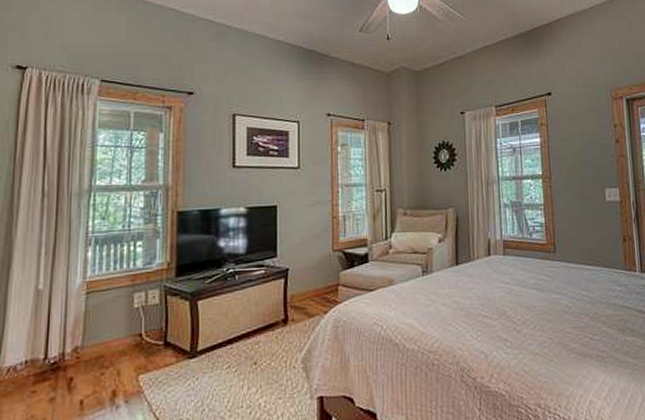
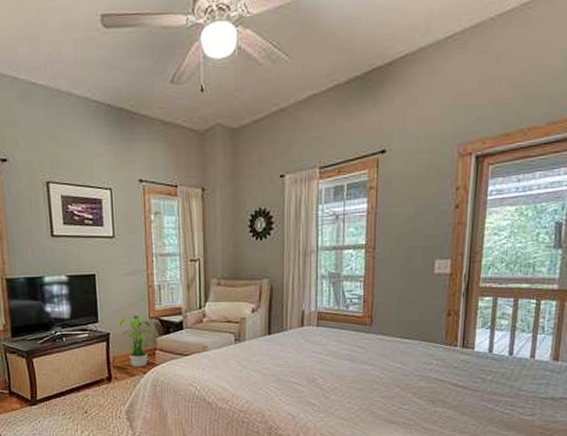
potted plant: none [299,246,337,306] -> present [118,313,154,367]

